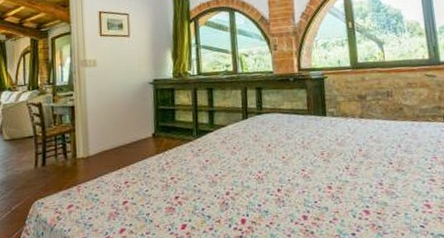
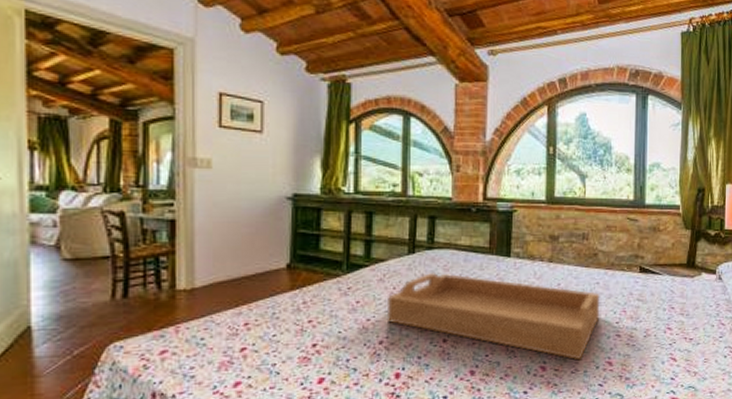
serving tray: none [230,134,412,204] -> present [388,273,600,361]

